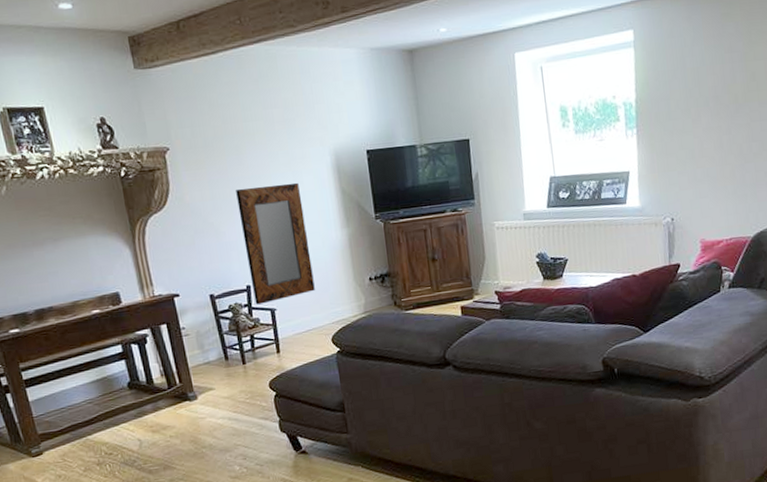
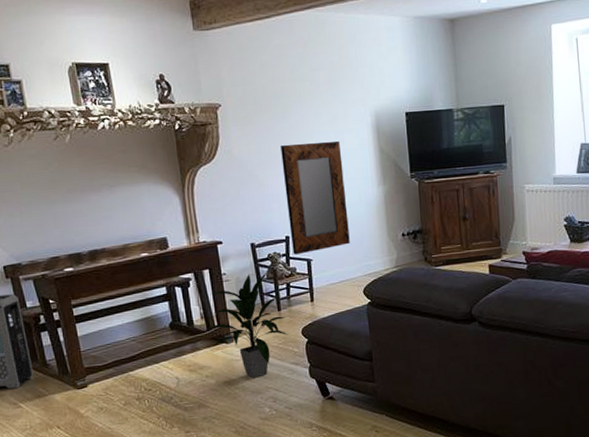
indoor plant: none [167,324,255,436] -> present [206,271,288,378]

